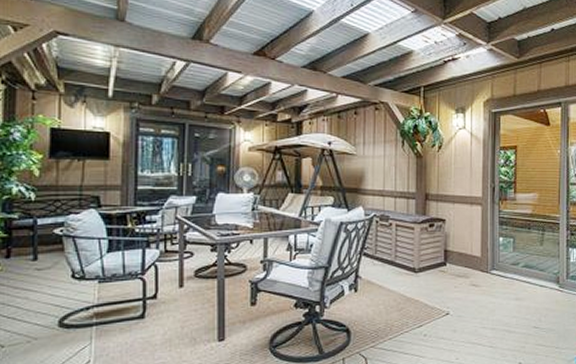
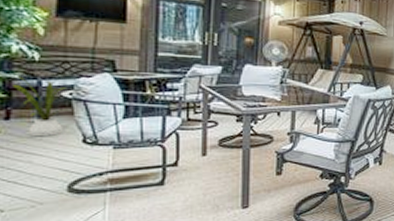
house plant: none [12,216,61,274] -> present [11,76,70,137]

